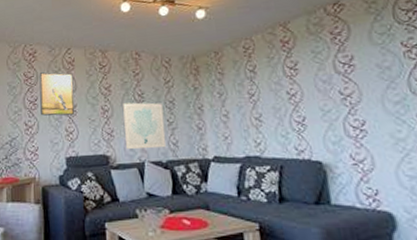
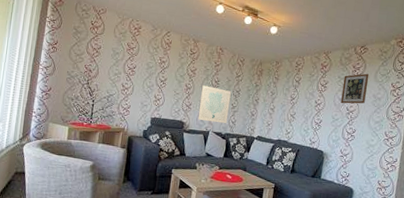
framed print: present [39,72,75,116] -> none [137,46,168,87]
picture frame: none [320,37,366,87] -> present [341,73,369,104]

